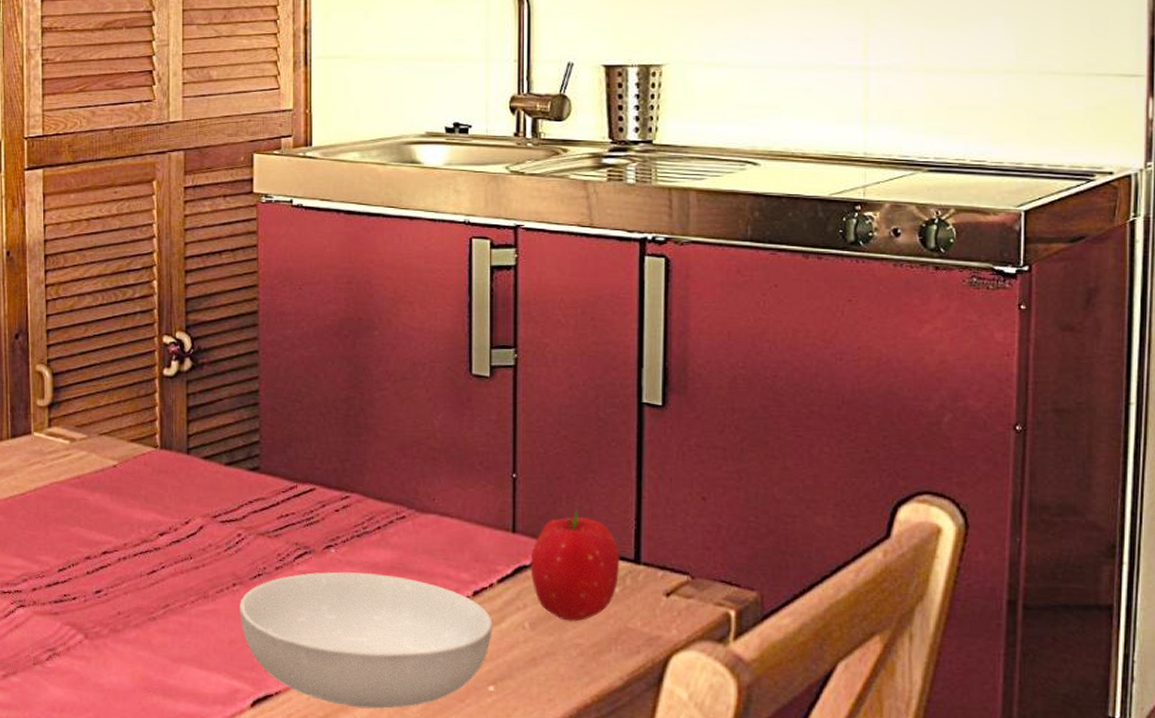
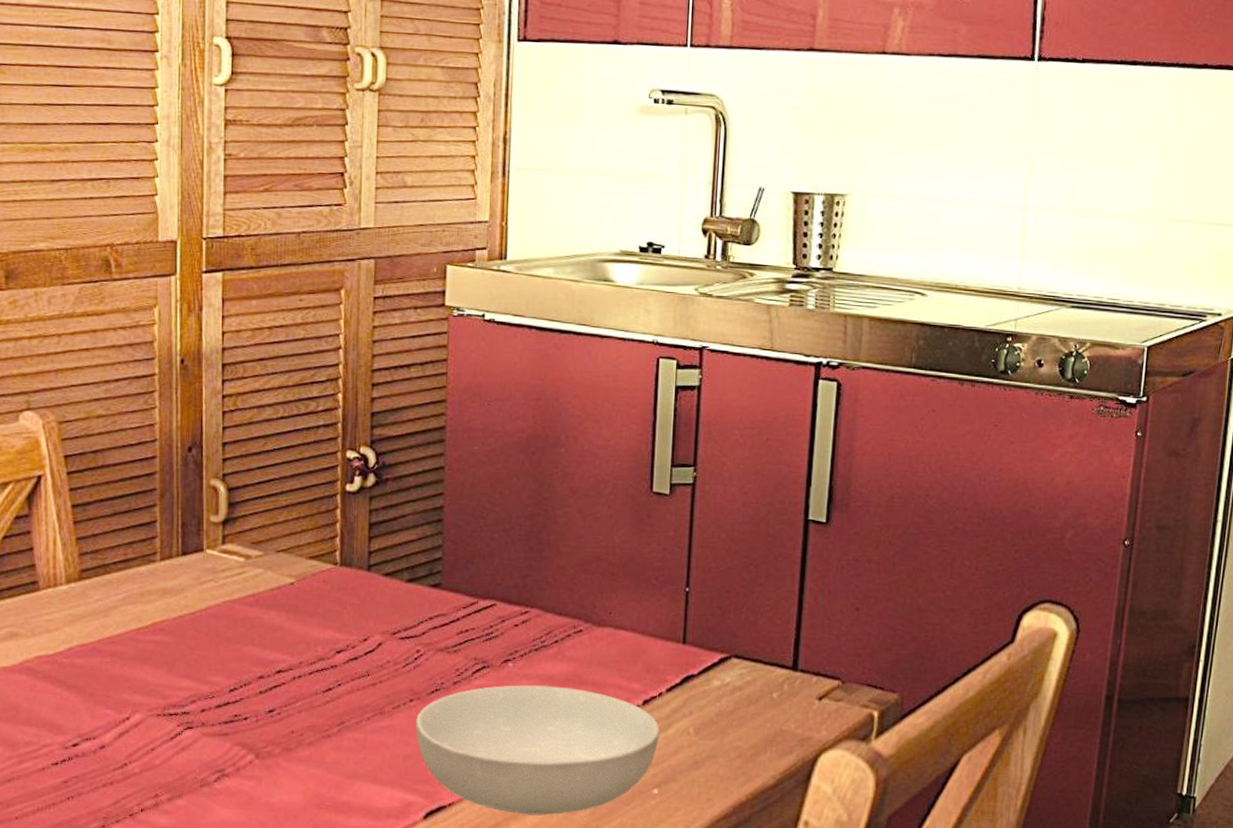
fruit: present [530,509,620,622] -> none [697,621,780,726]

